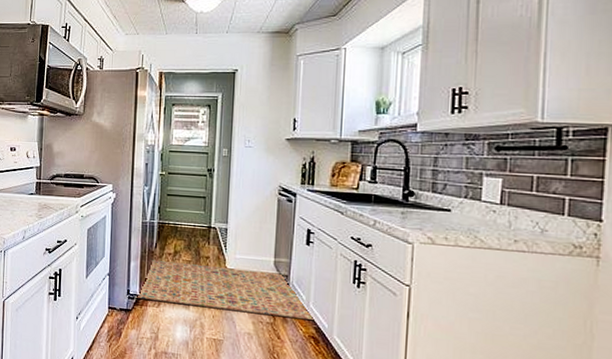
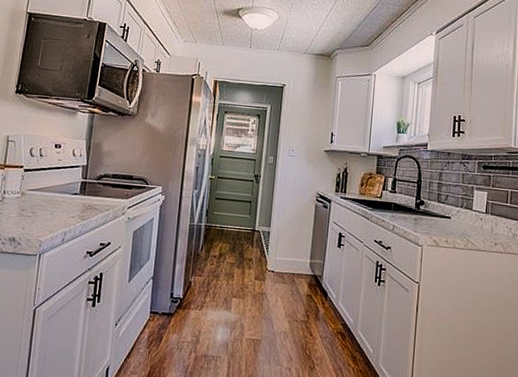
rug: present [137,260,313,320] -> none [180,263,341,317]

